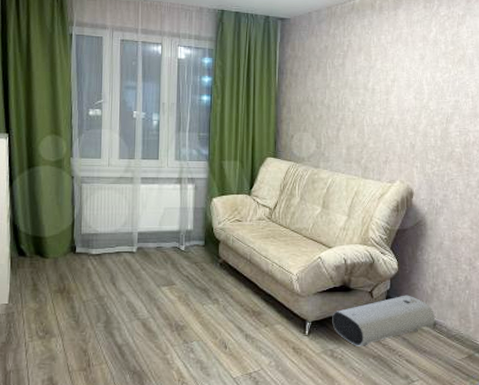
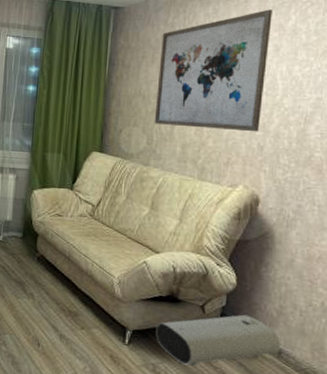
wall art: none [322,22,417,133] -> present [154,9,272,132]

